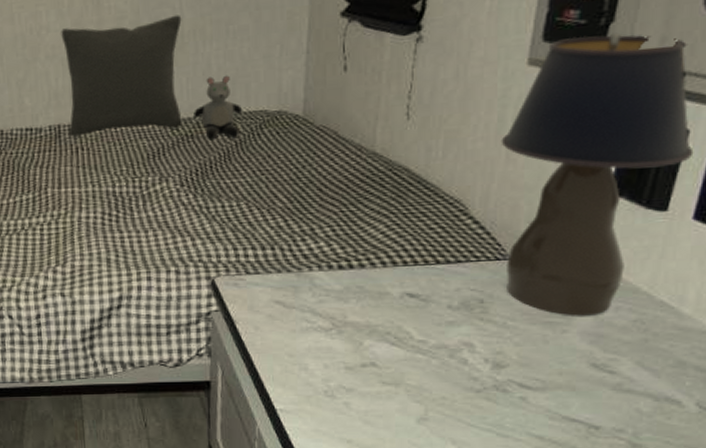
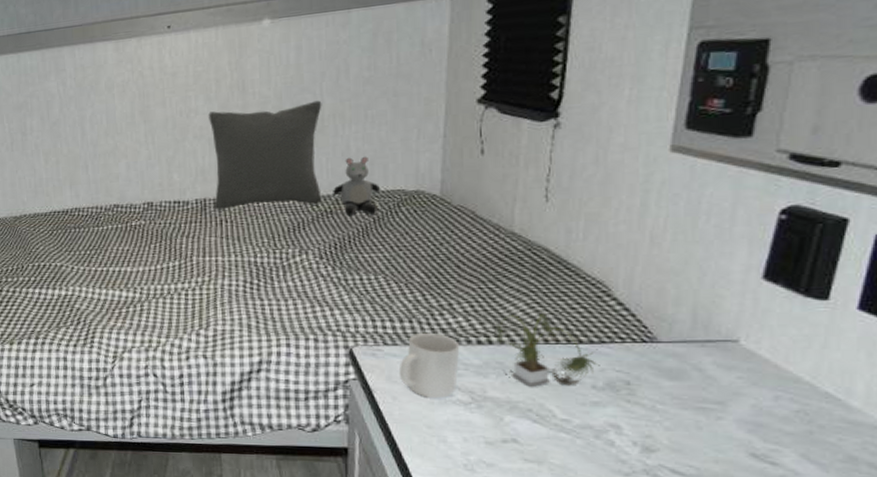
mug: none [261,259,322,327] -> present [398,332,460,399]
plant: none [357,233,454,310] -> present [496,312,598,387]
table lamp: present [501,32,694,316] -> none [644,121,855,404]

